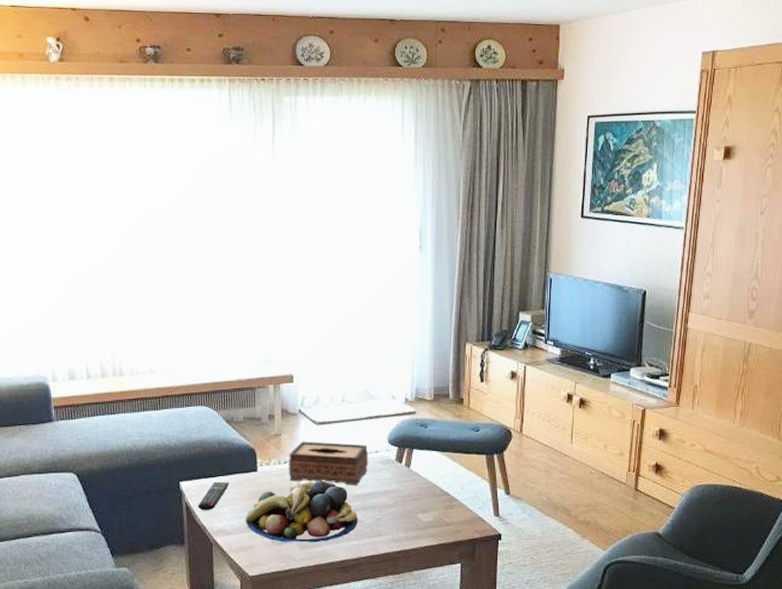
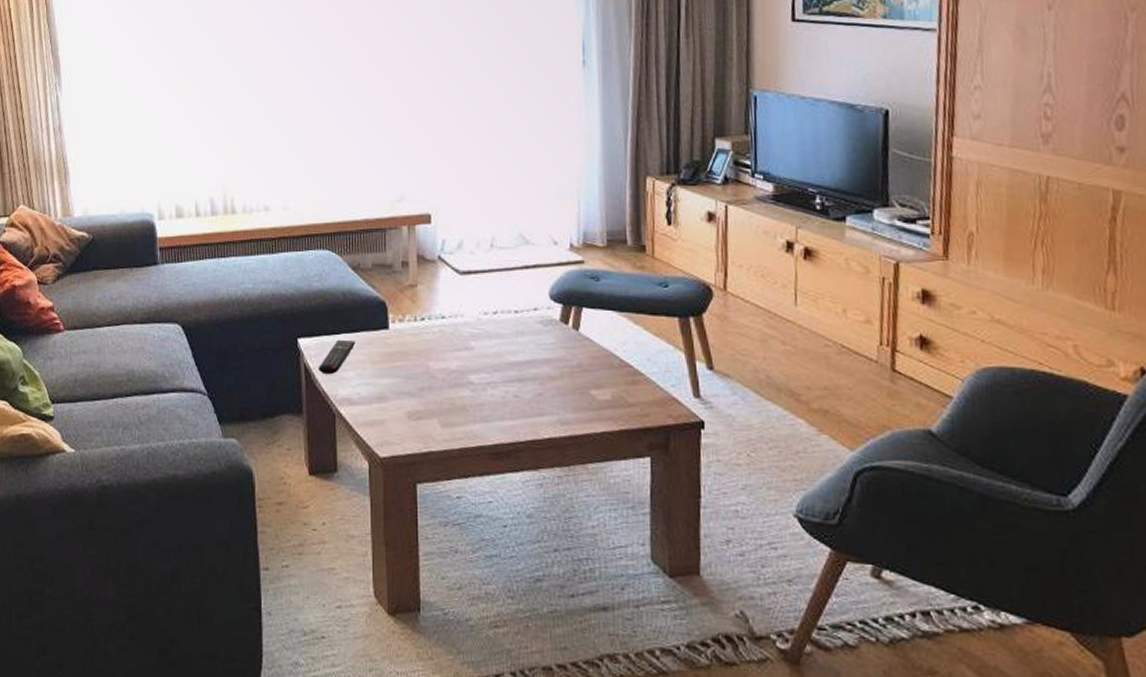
fruit bowl: present [245,480,359,543] -> none [374,343,515,420]
tissue box: present [288,441,368,486] -> none [425,294,525,352]

